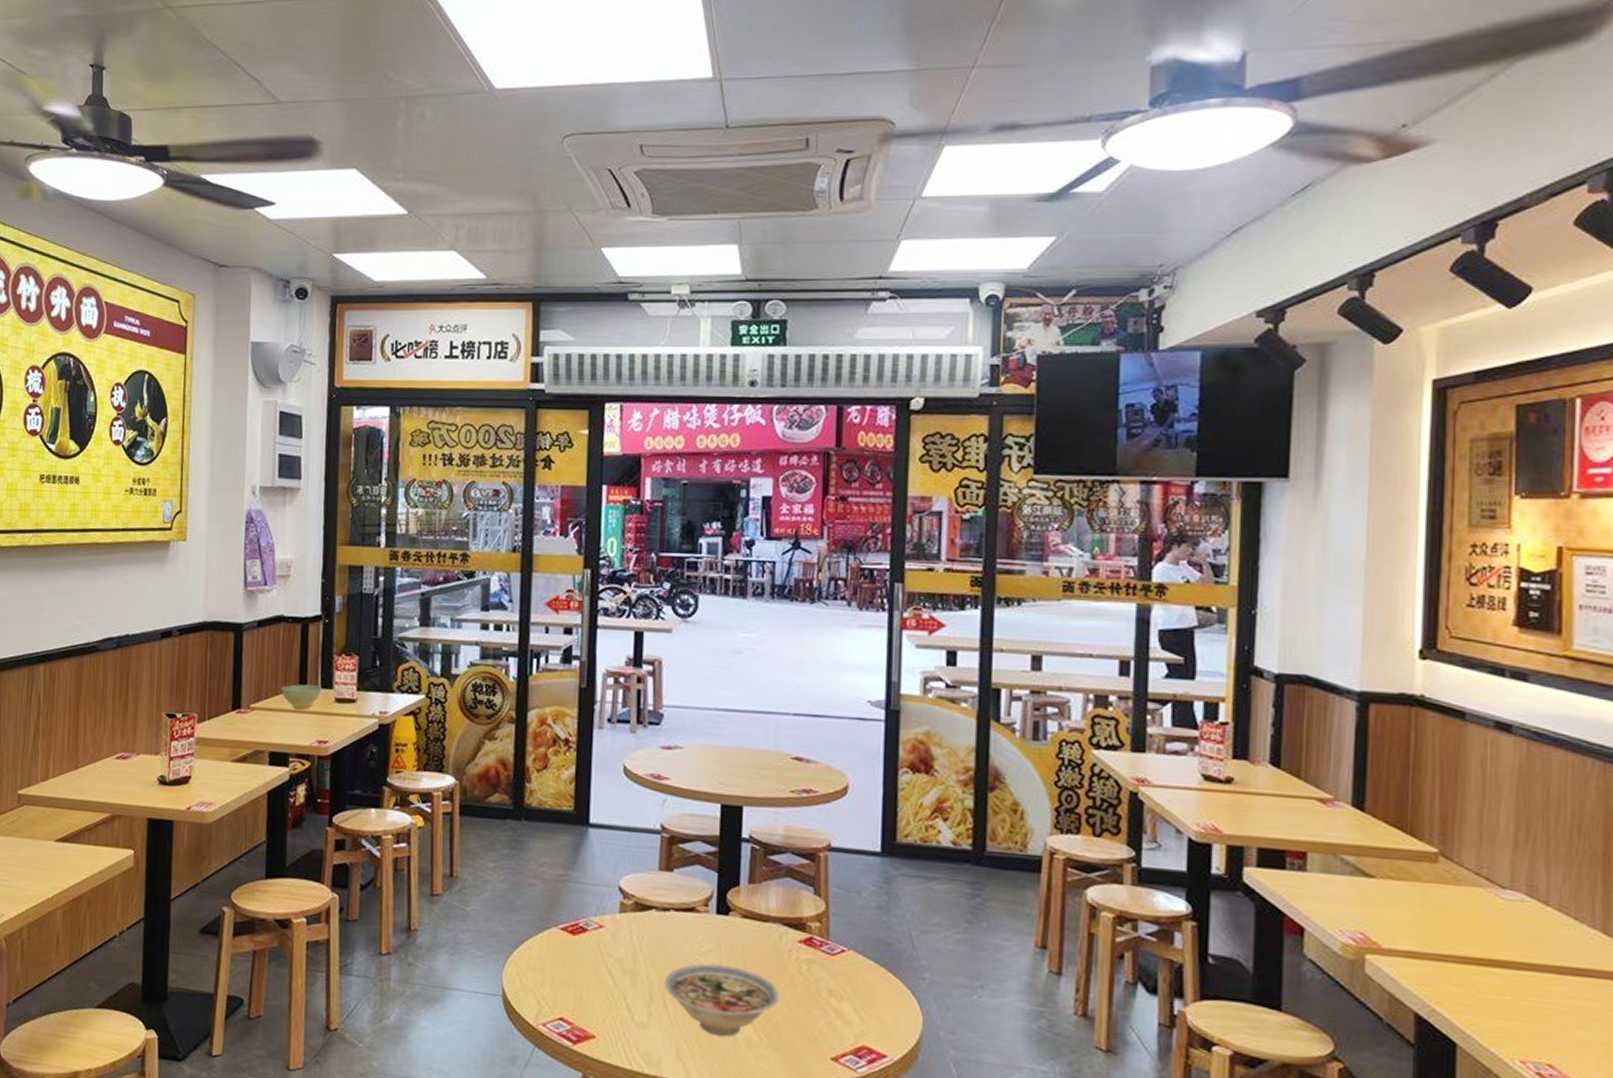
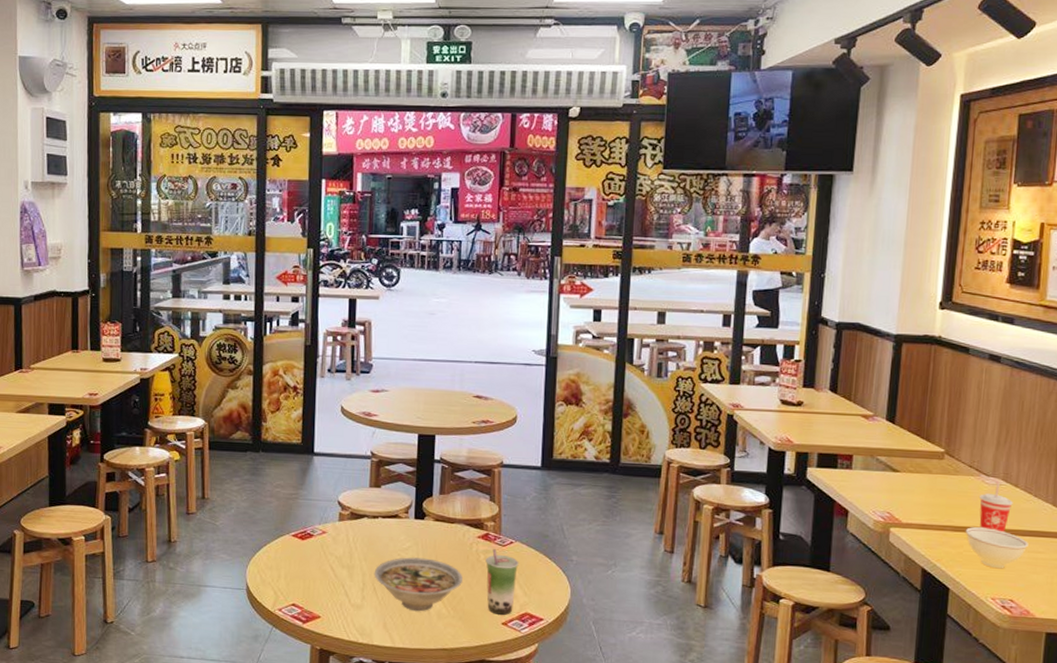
bowl: present [281,684,323,710] -> none [56,347,92,368]
beverage cup: none [809,958,854,1048] -> present [485,549,519,615]
bowl: none [1475,958,1570,1020] -> present [965,527,1028,569]
beverage cup: none [1490,885,1543,969] -> present [979,474,1013,533]

